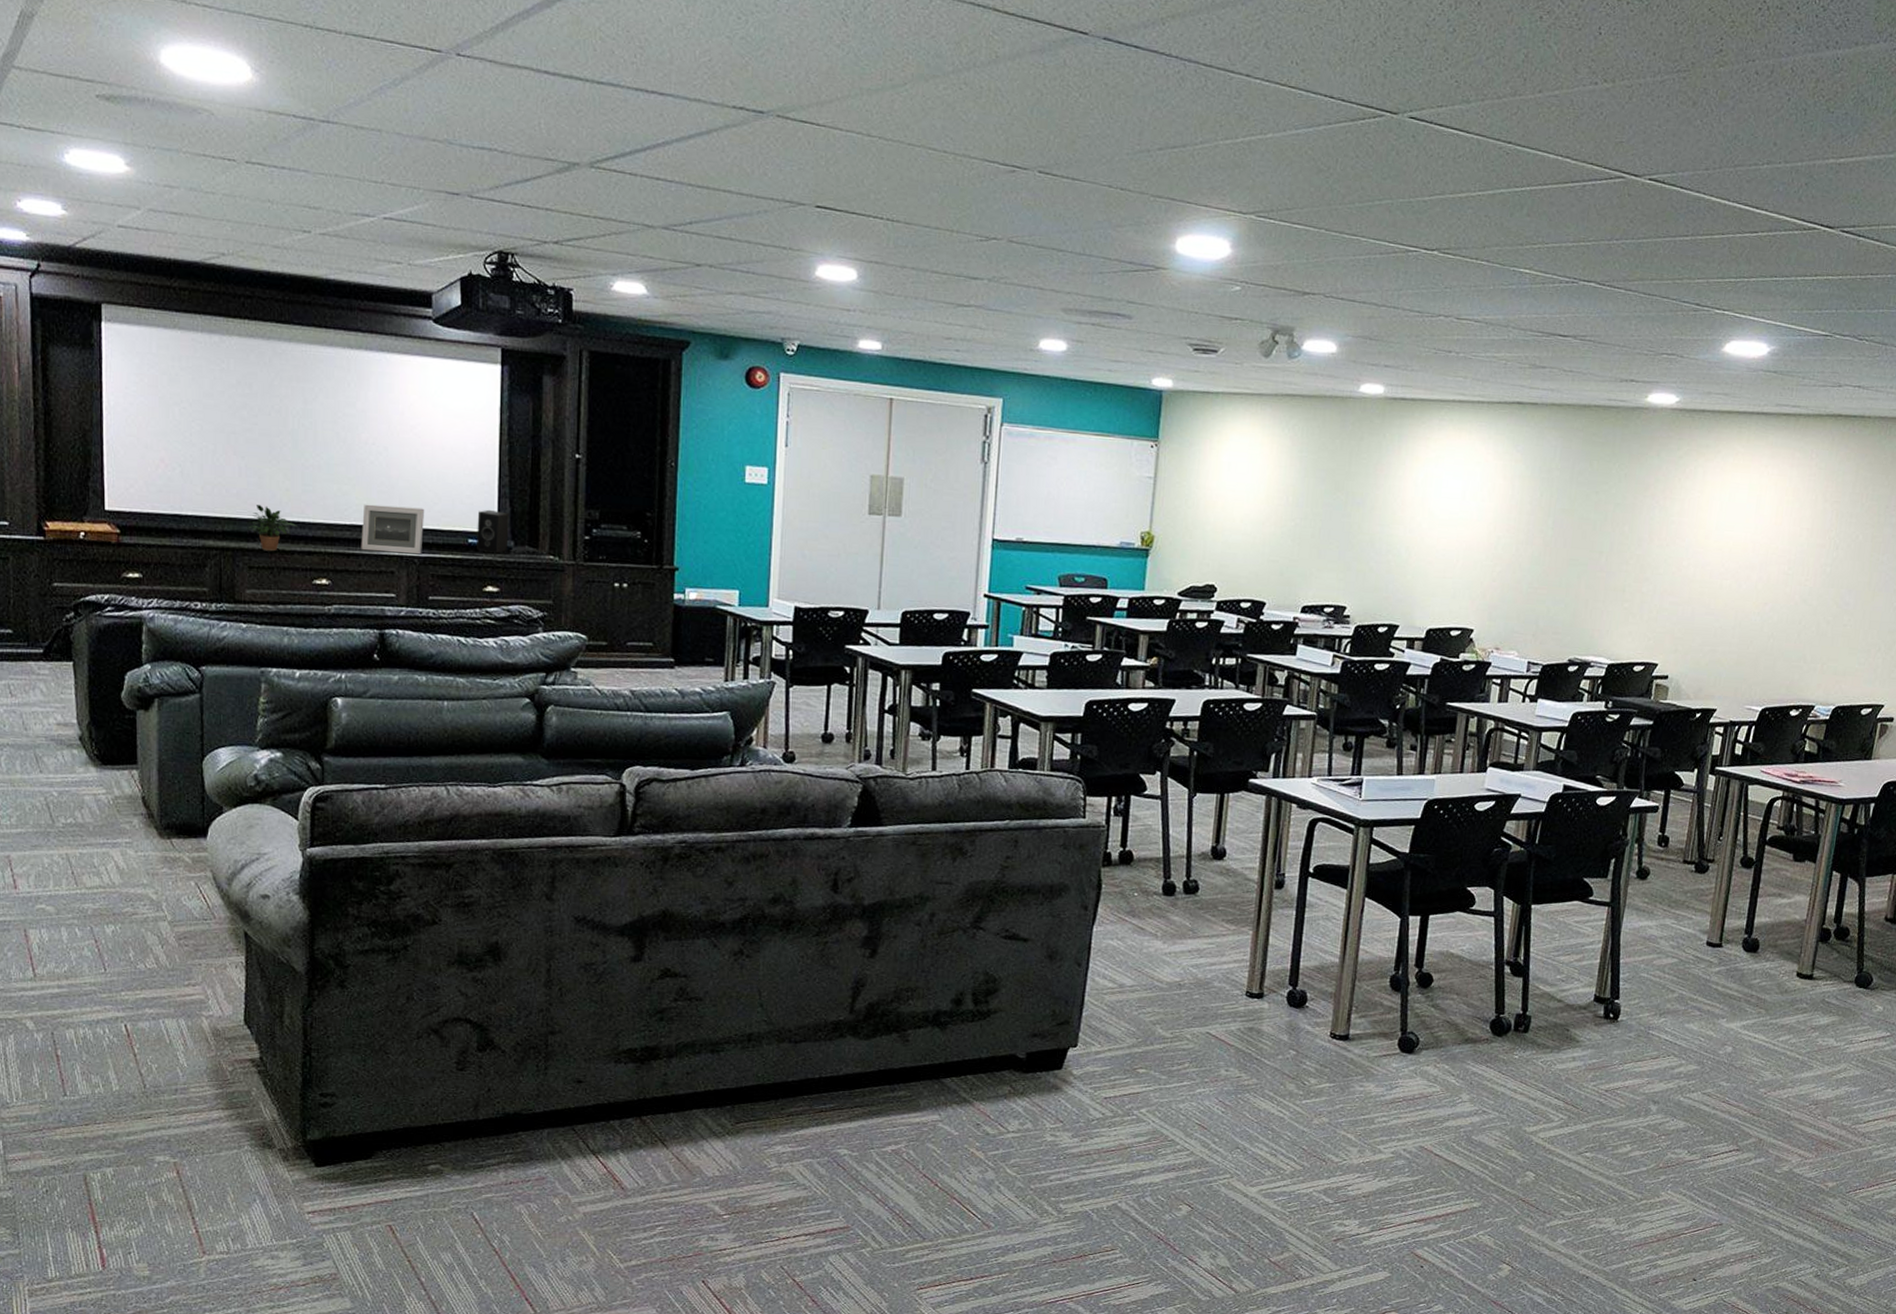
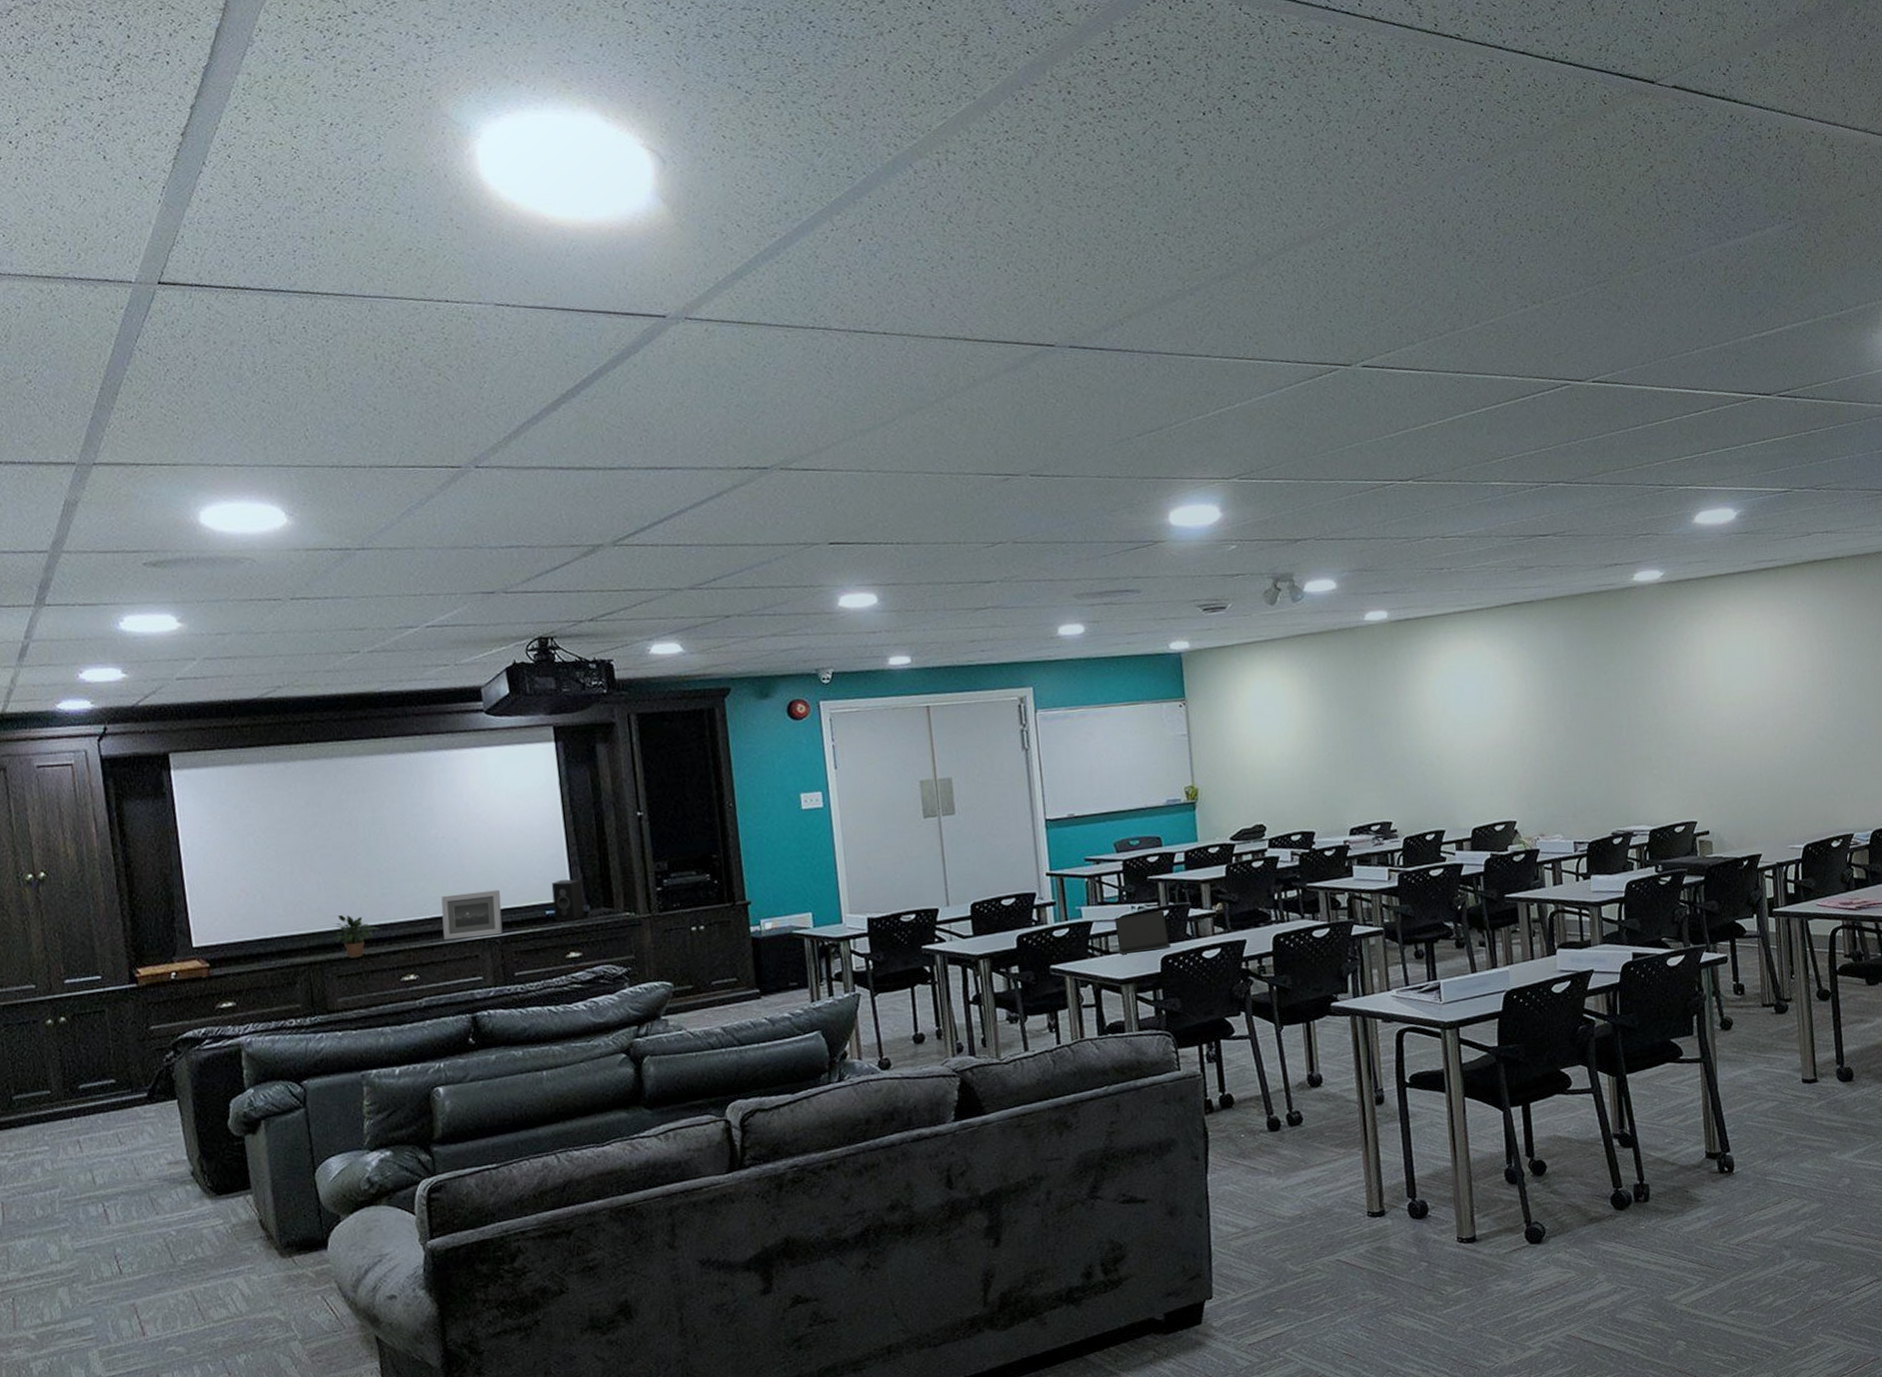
laptop: none [1044,652,1098,694] -> present [1114,910,1171,955]

